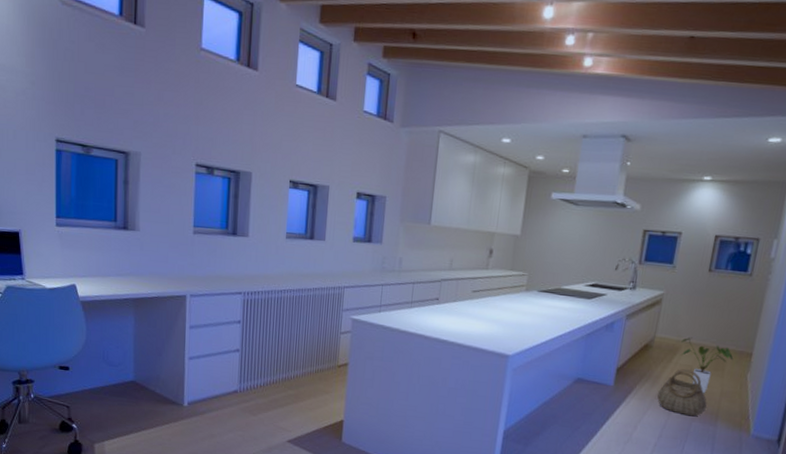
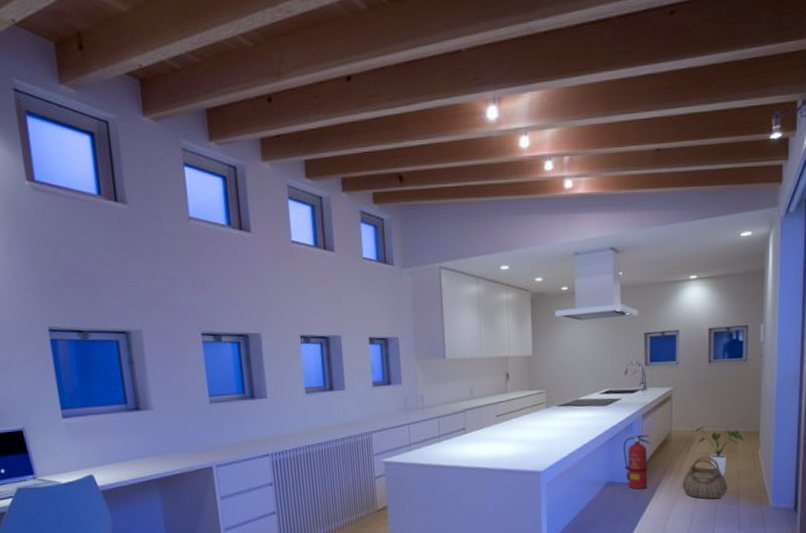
fire extinguisher: none [598,335,631,392] -> present [623,435,651,489]

